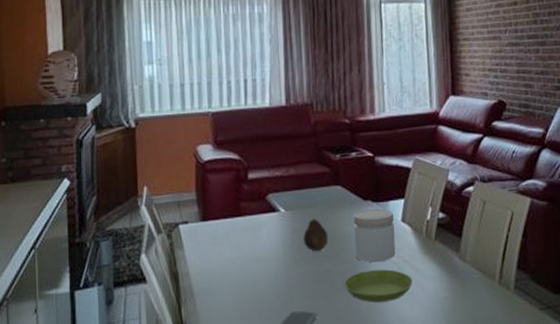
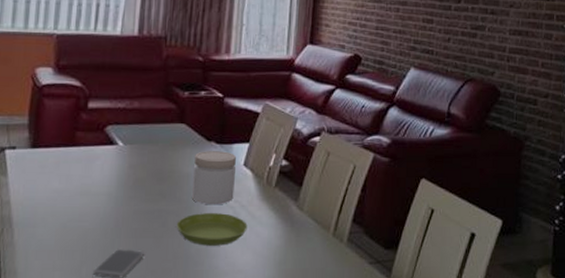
fruit: present [303,219,329,252] -> none [139,155,166,189]

